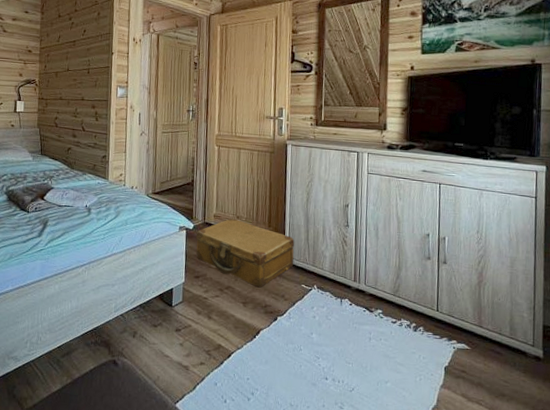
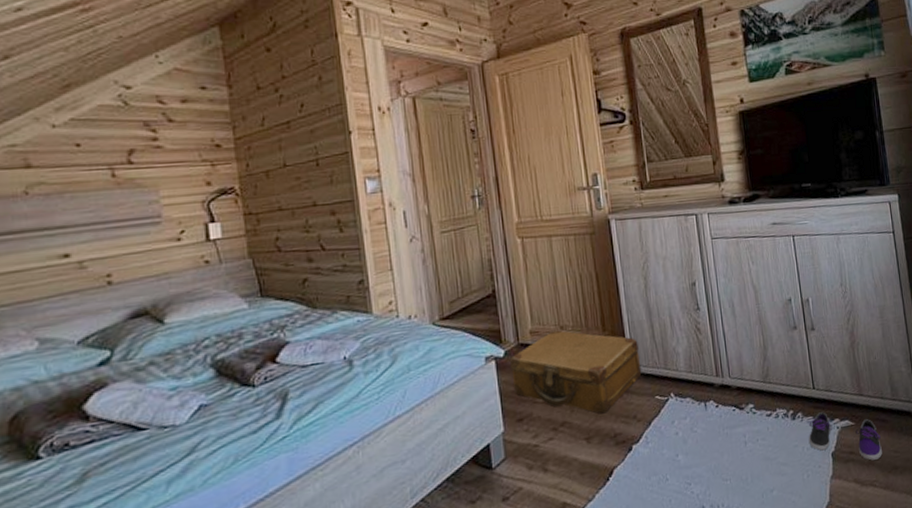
shoe: none [426,331,493,383] -> present [809,412,882,461]

